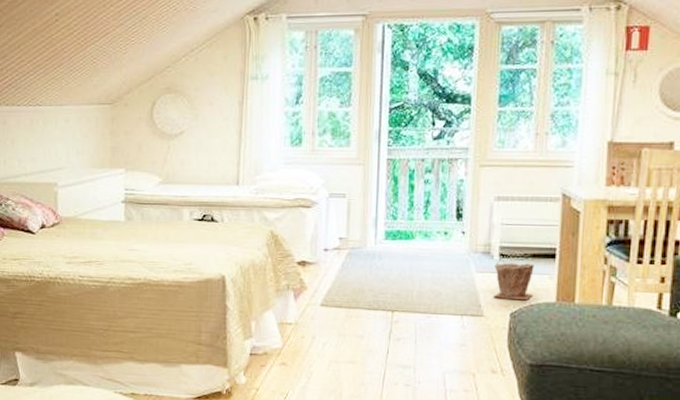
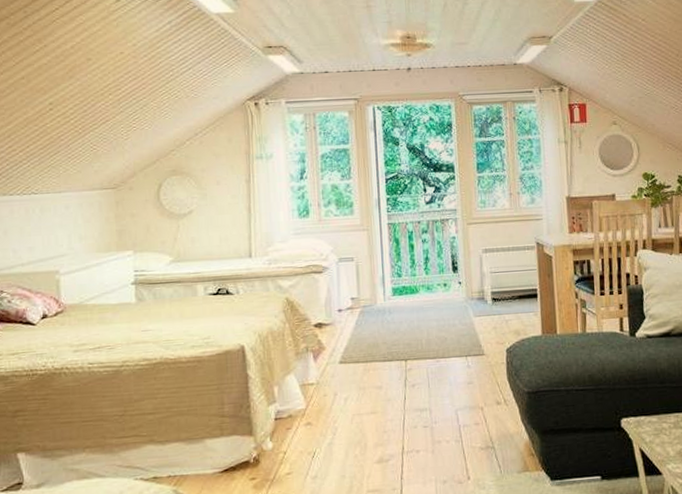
plant pot: present [493,262,534,301] -> none [489,304,523,338]

